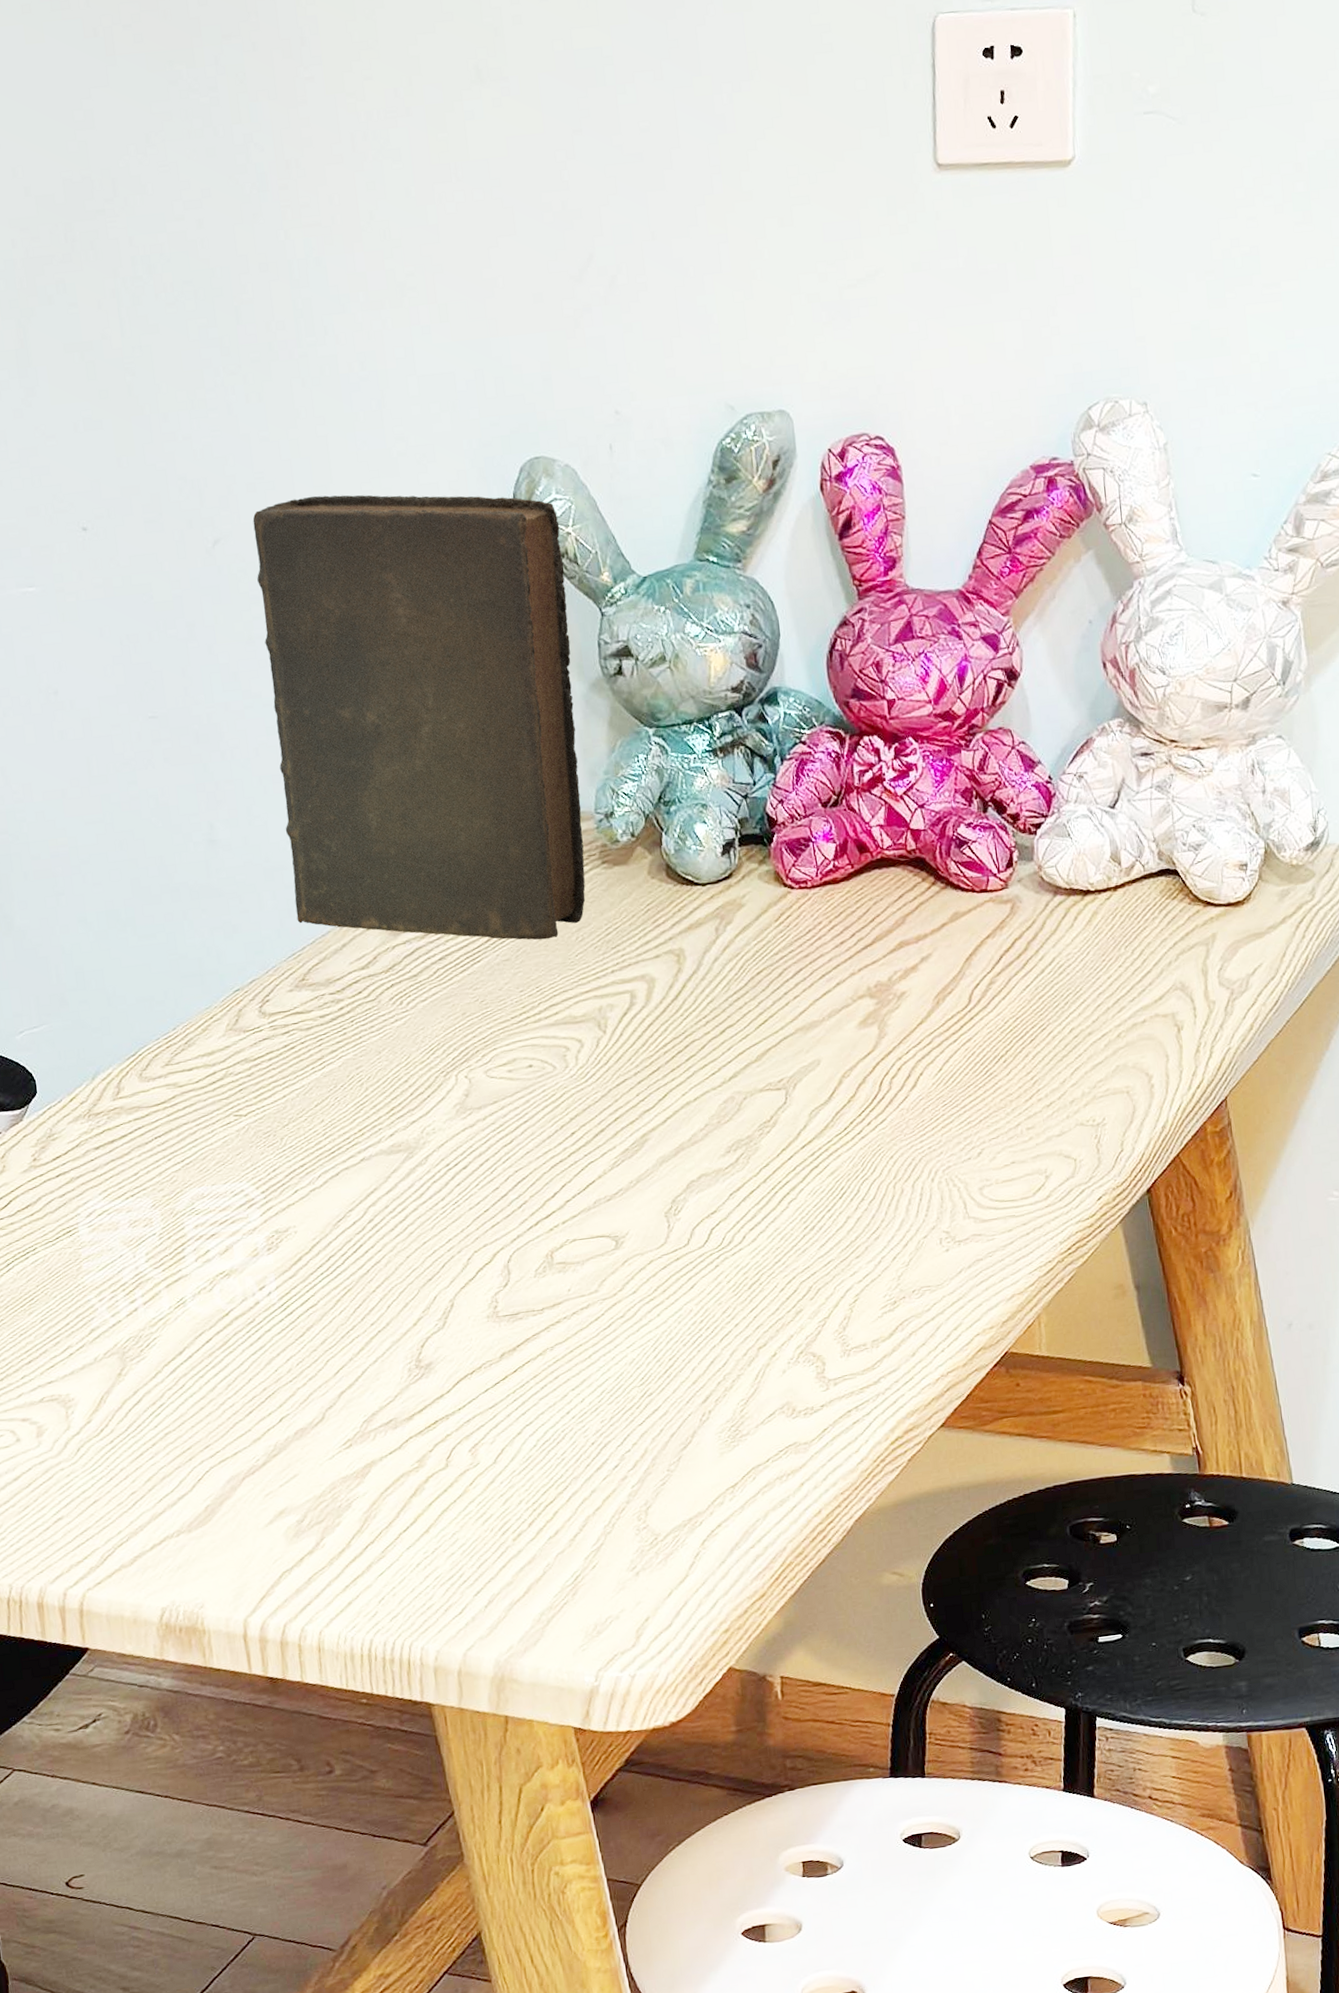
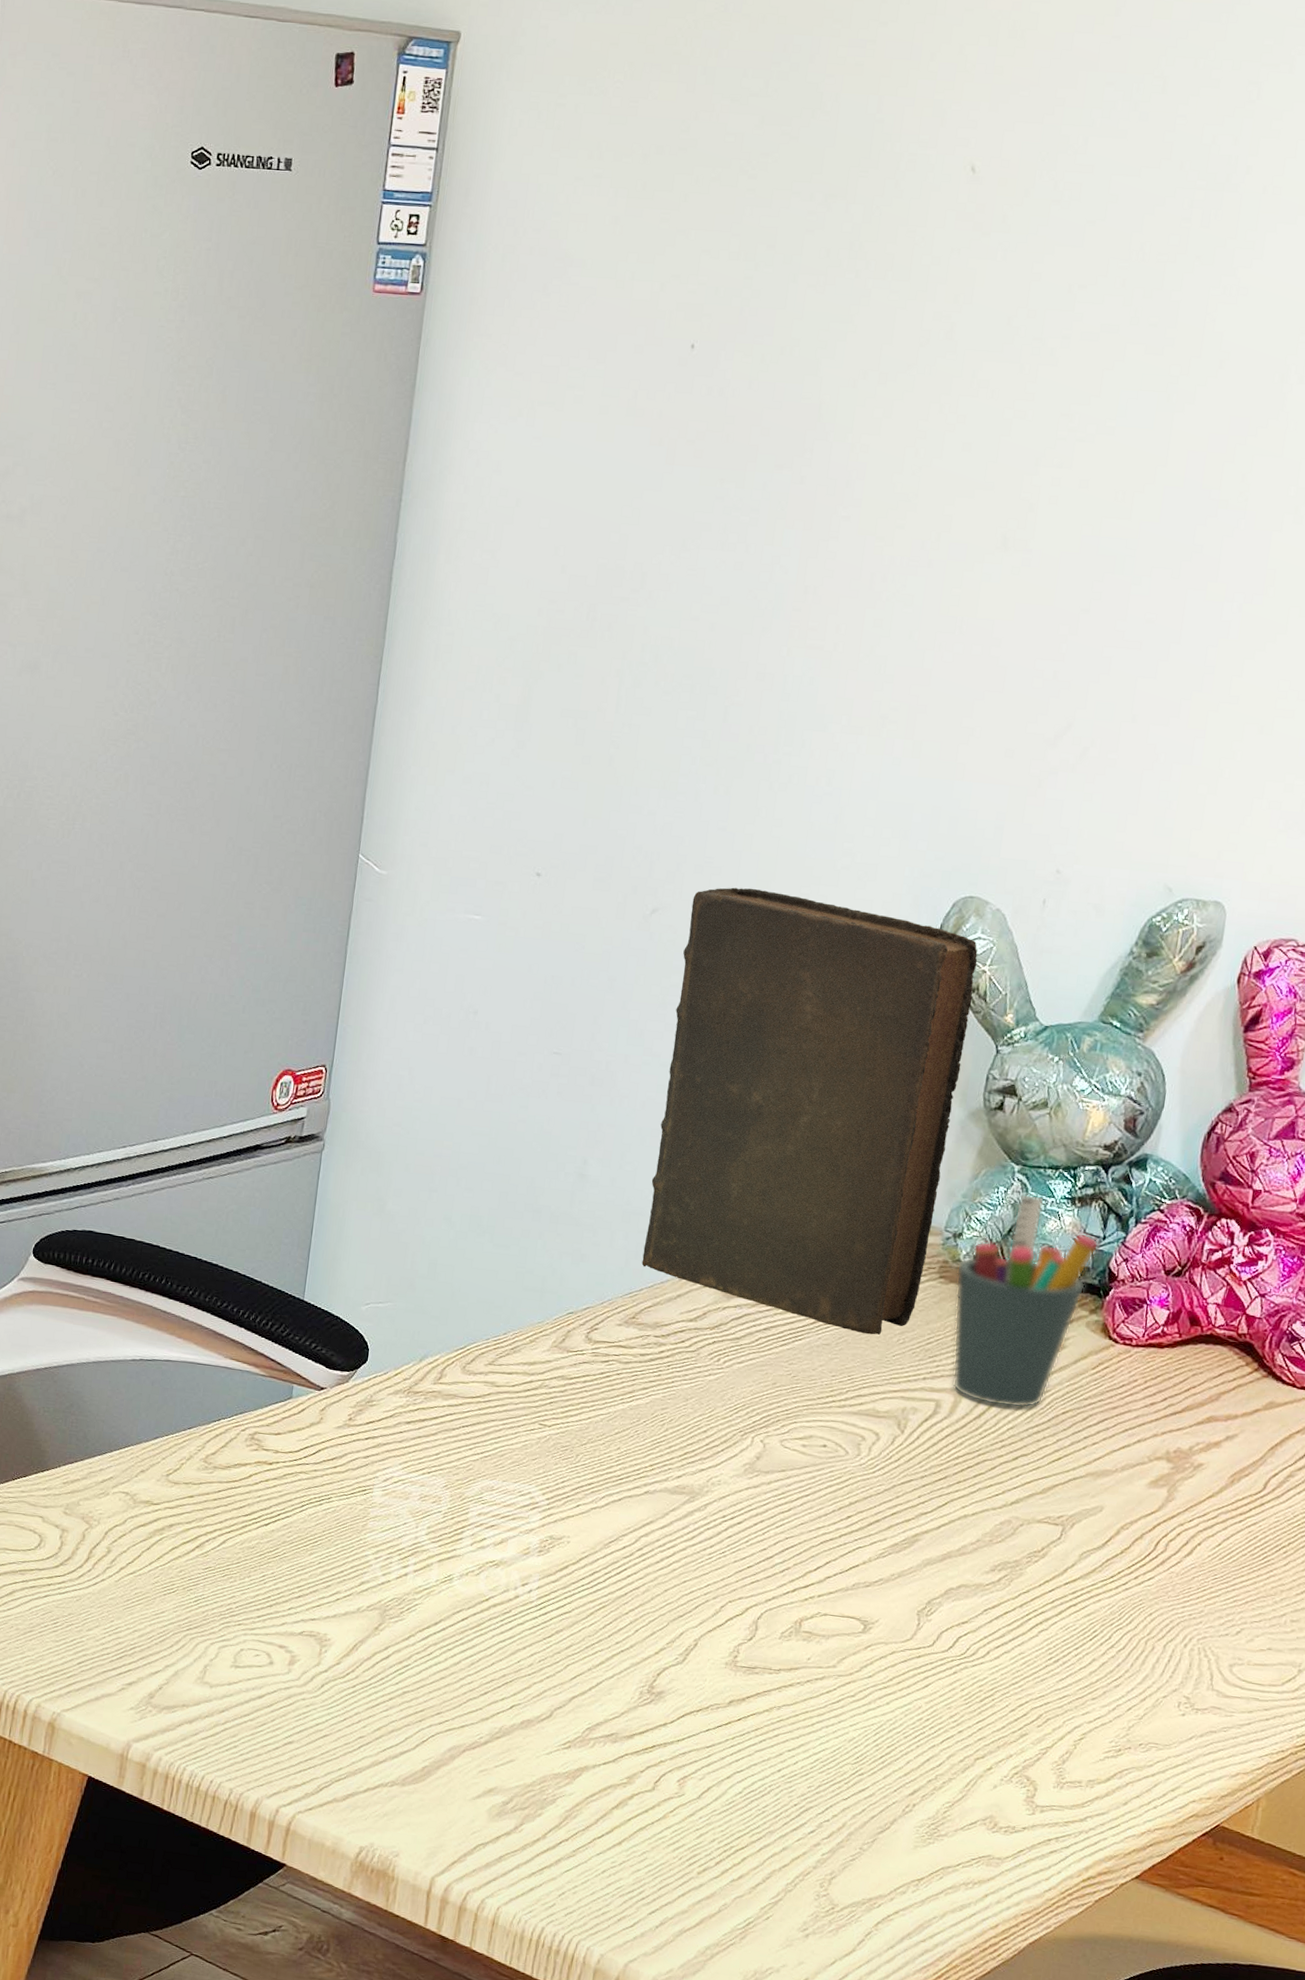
pen holder: none [616,754,751,983] -> present [952,1193,1099,1409]

